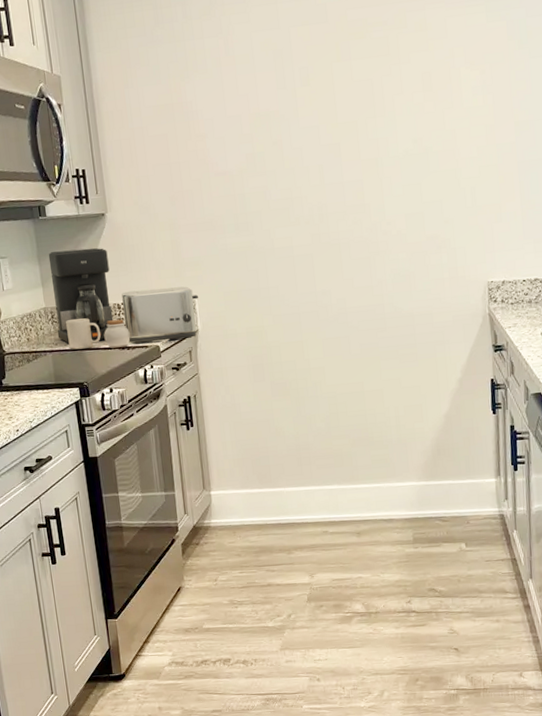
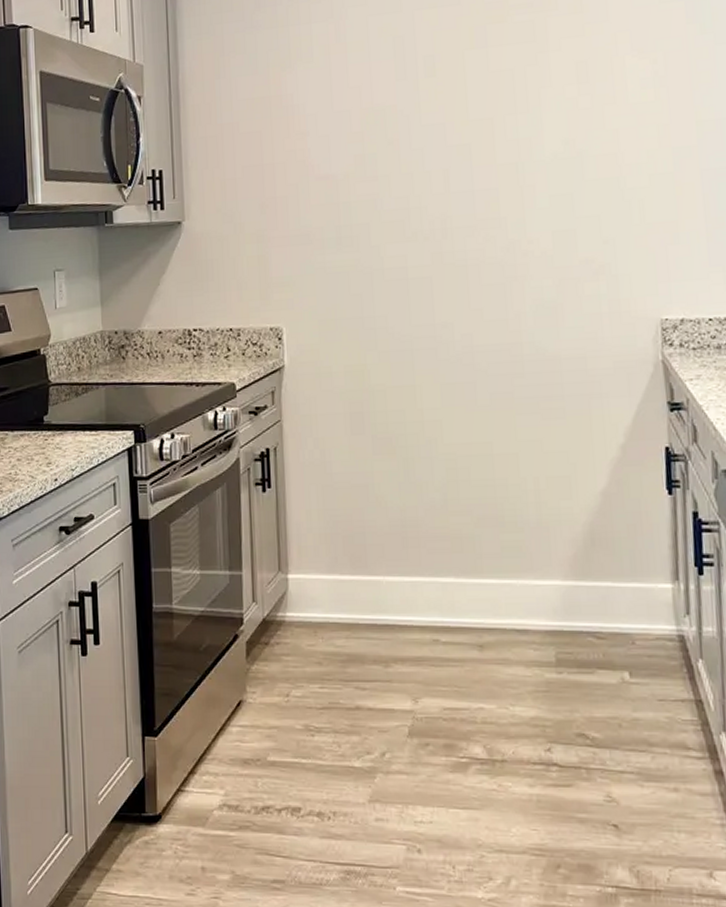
coffee maker: present [48,248,114,344] -> none [111,261,182,375]
mug: present [66,318,101,350] -> none [125,345,165,384]
jar: present [104,319,131,349] -> none [169,348,201,385]
toaster: present [121,286,198,344] -> none [194,311,287,379]

